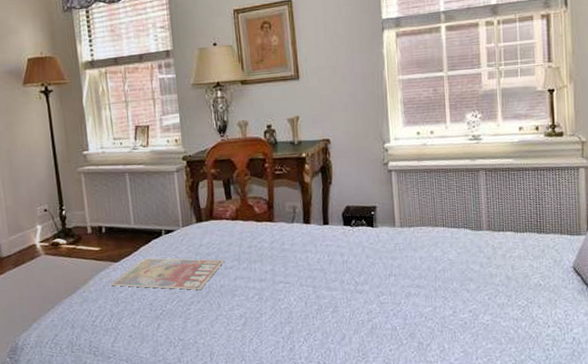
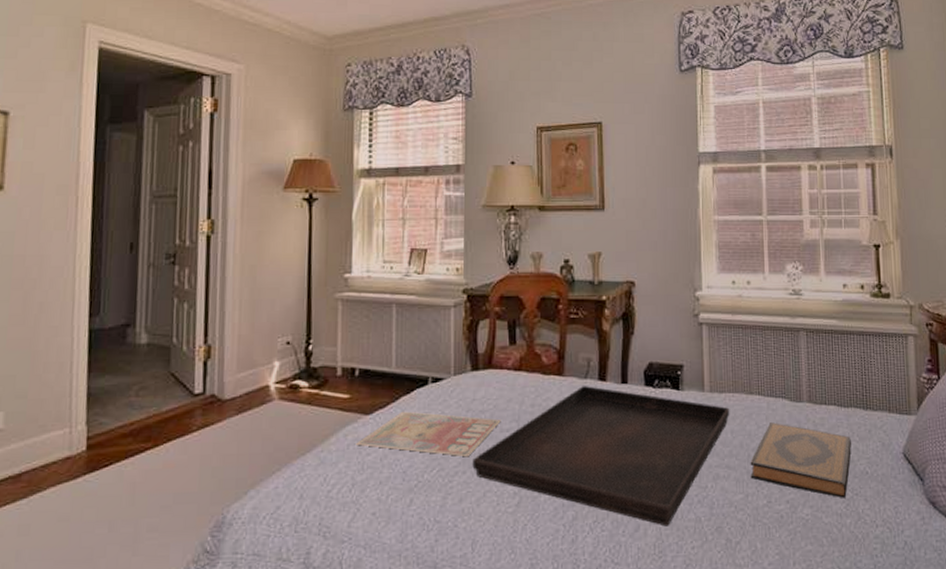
serving tray: none [204,228,419,335] -> present [472,386,730,526]
hardback book: none [437,248,526,306] -> present [750,422,851,498]

